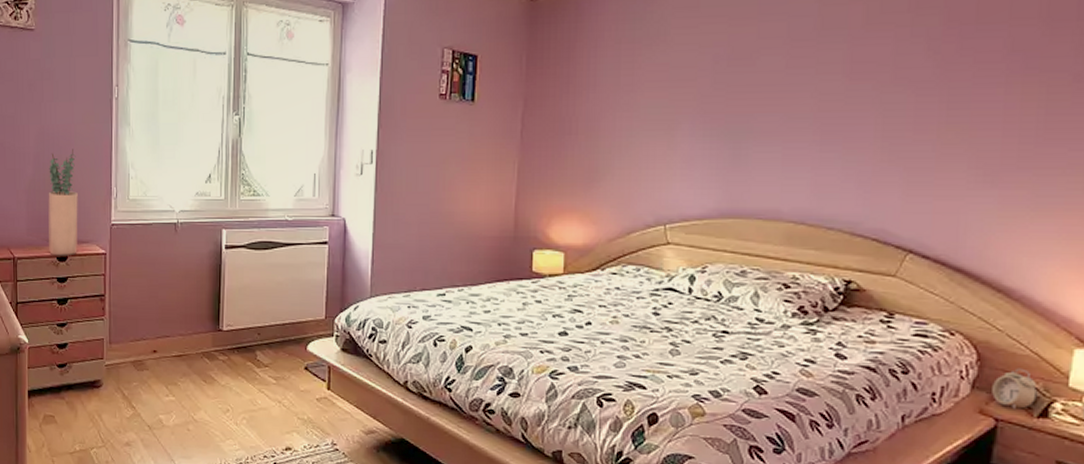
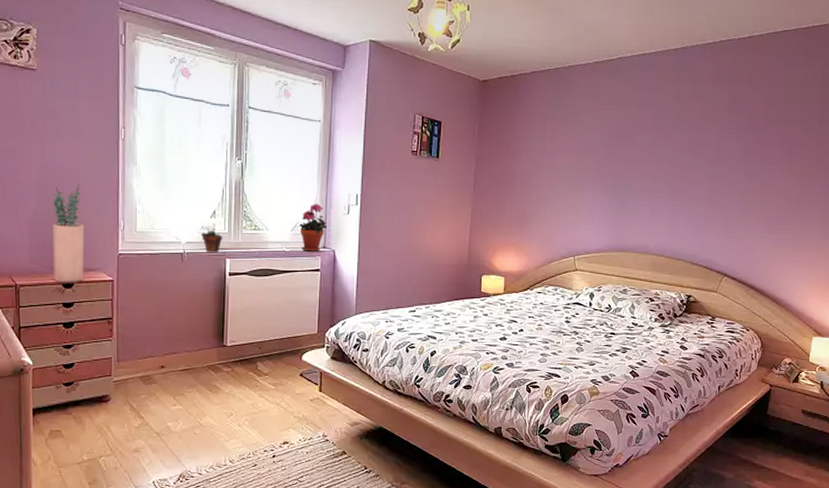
succulent plant: none [196,188,219,223] -> present [201,222,223,253]
potted plant: none [304,163,336,220] -> present [299,204,327,252]
alarm clock: present [992,368,1037,409] -> none [769,351,793,378]

